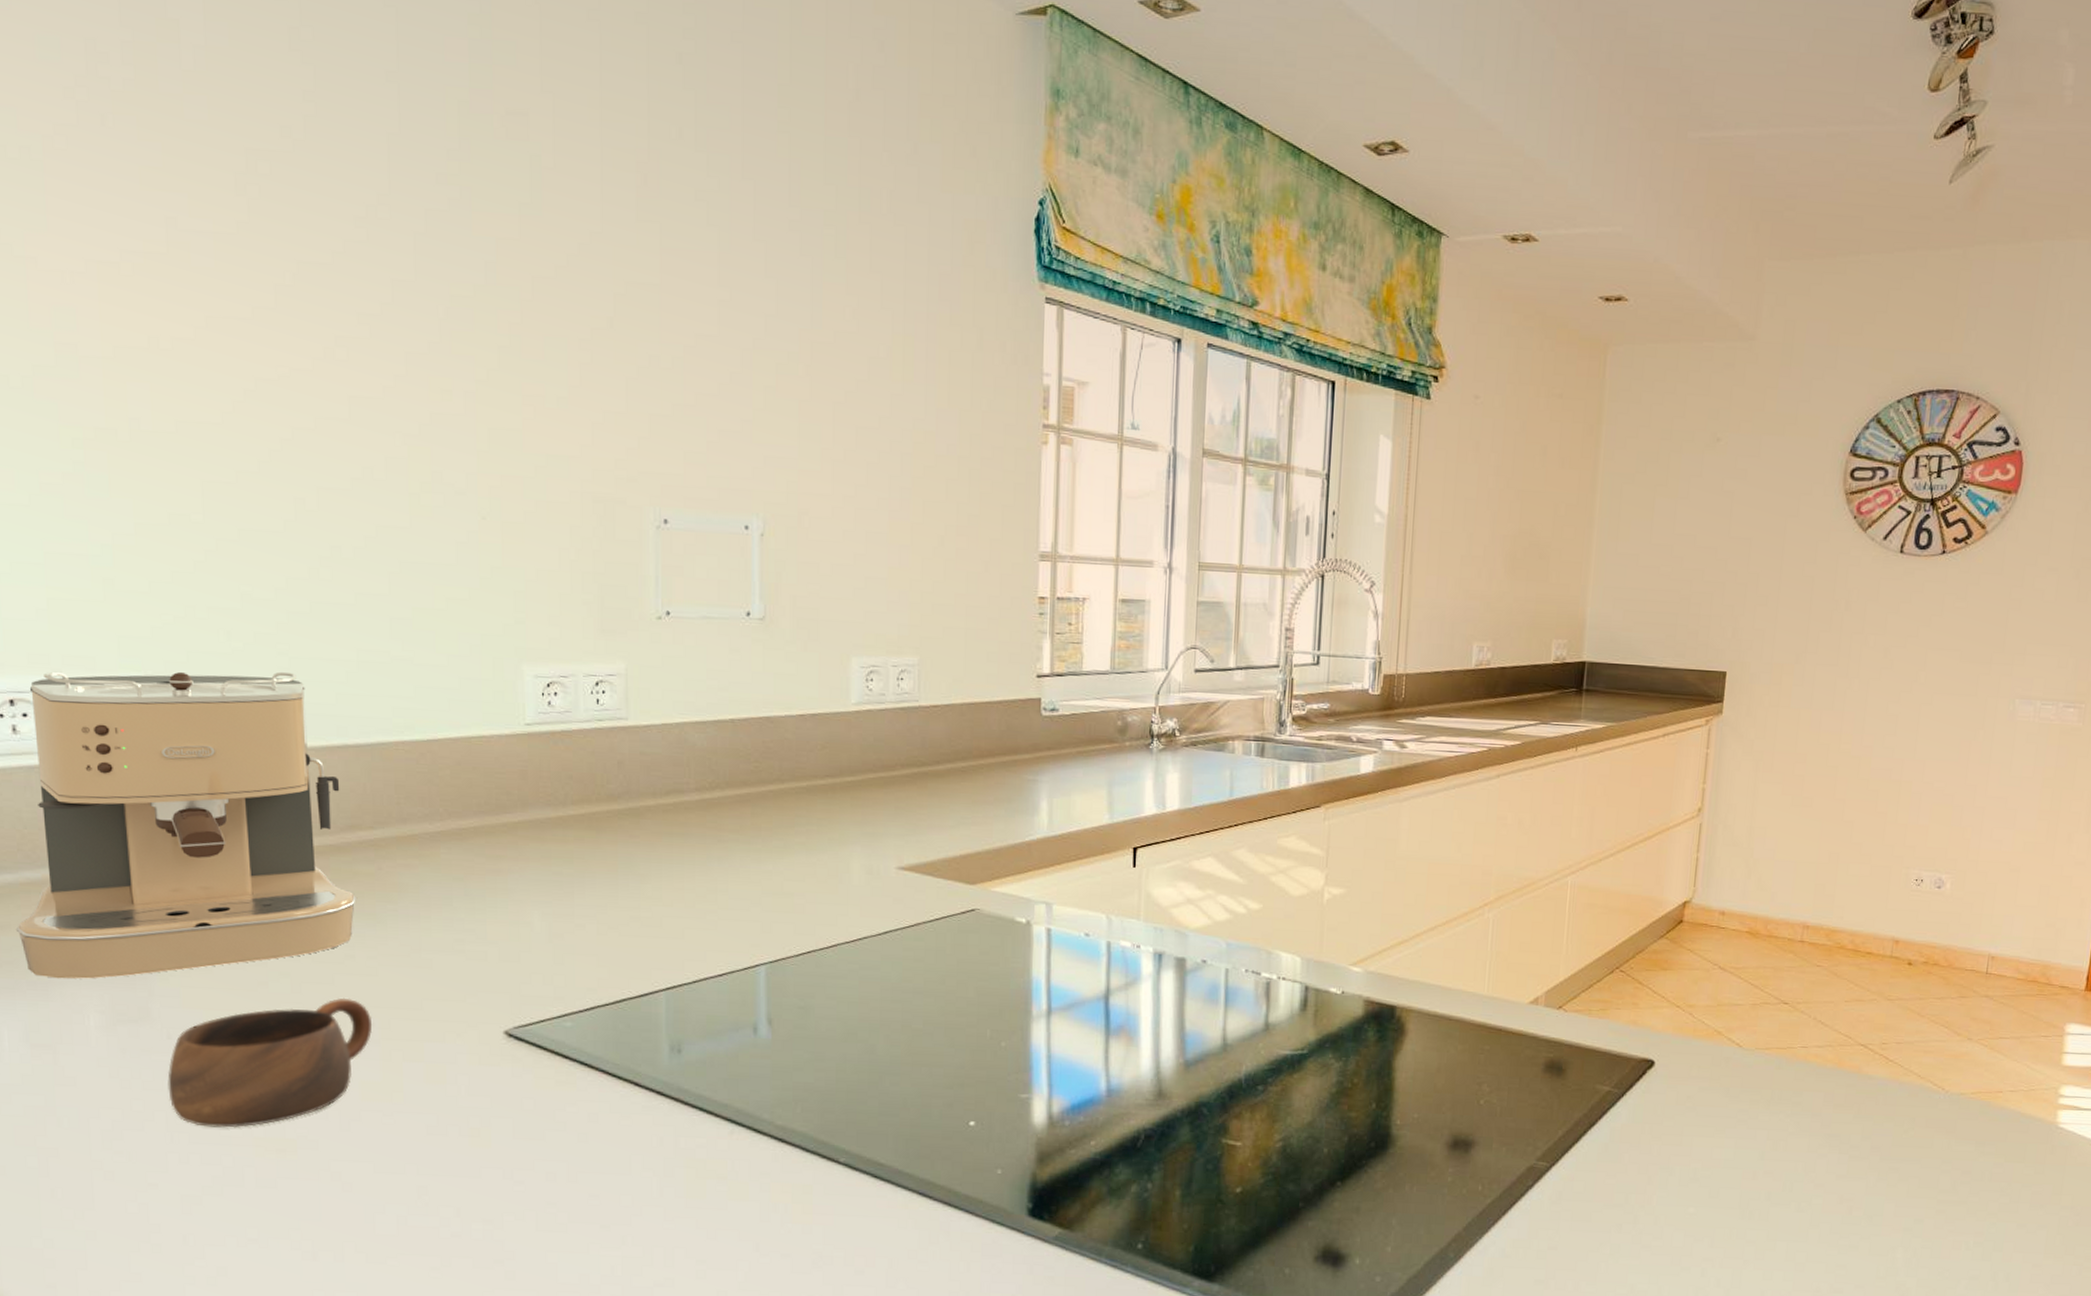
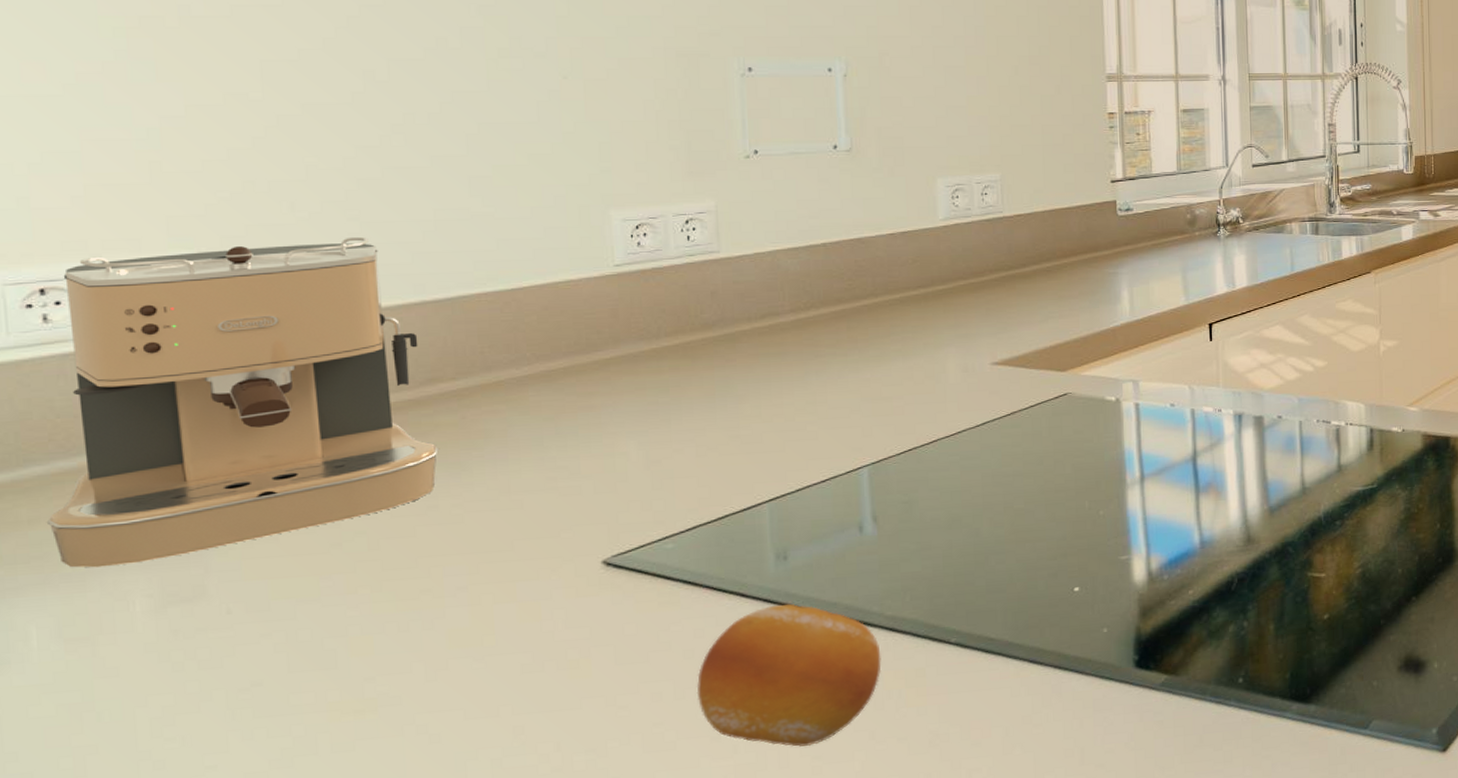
cup: present [167,997,373,1128] -> none [227,548,460,699]
fruit: none [588,1099,769,1248] -> present [696,603,882,747]

